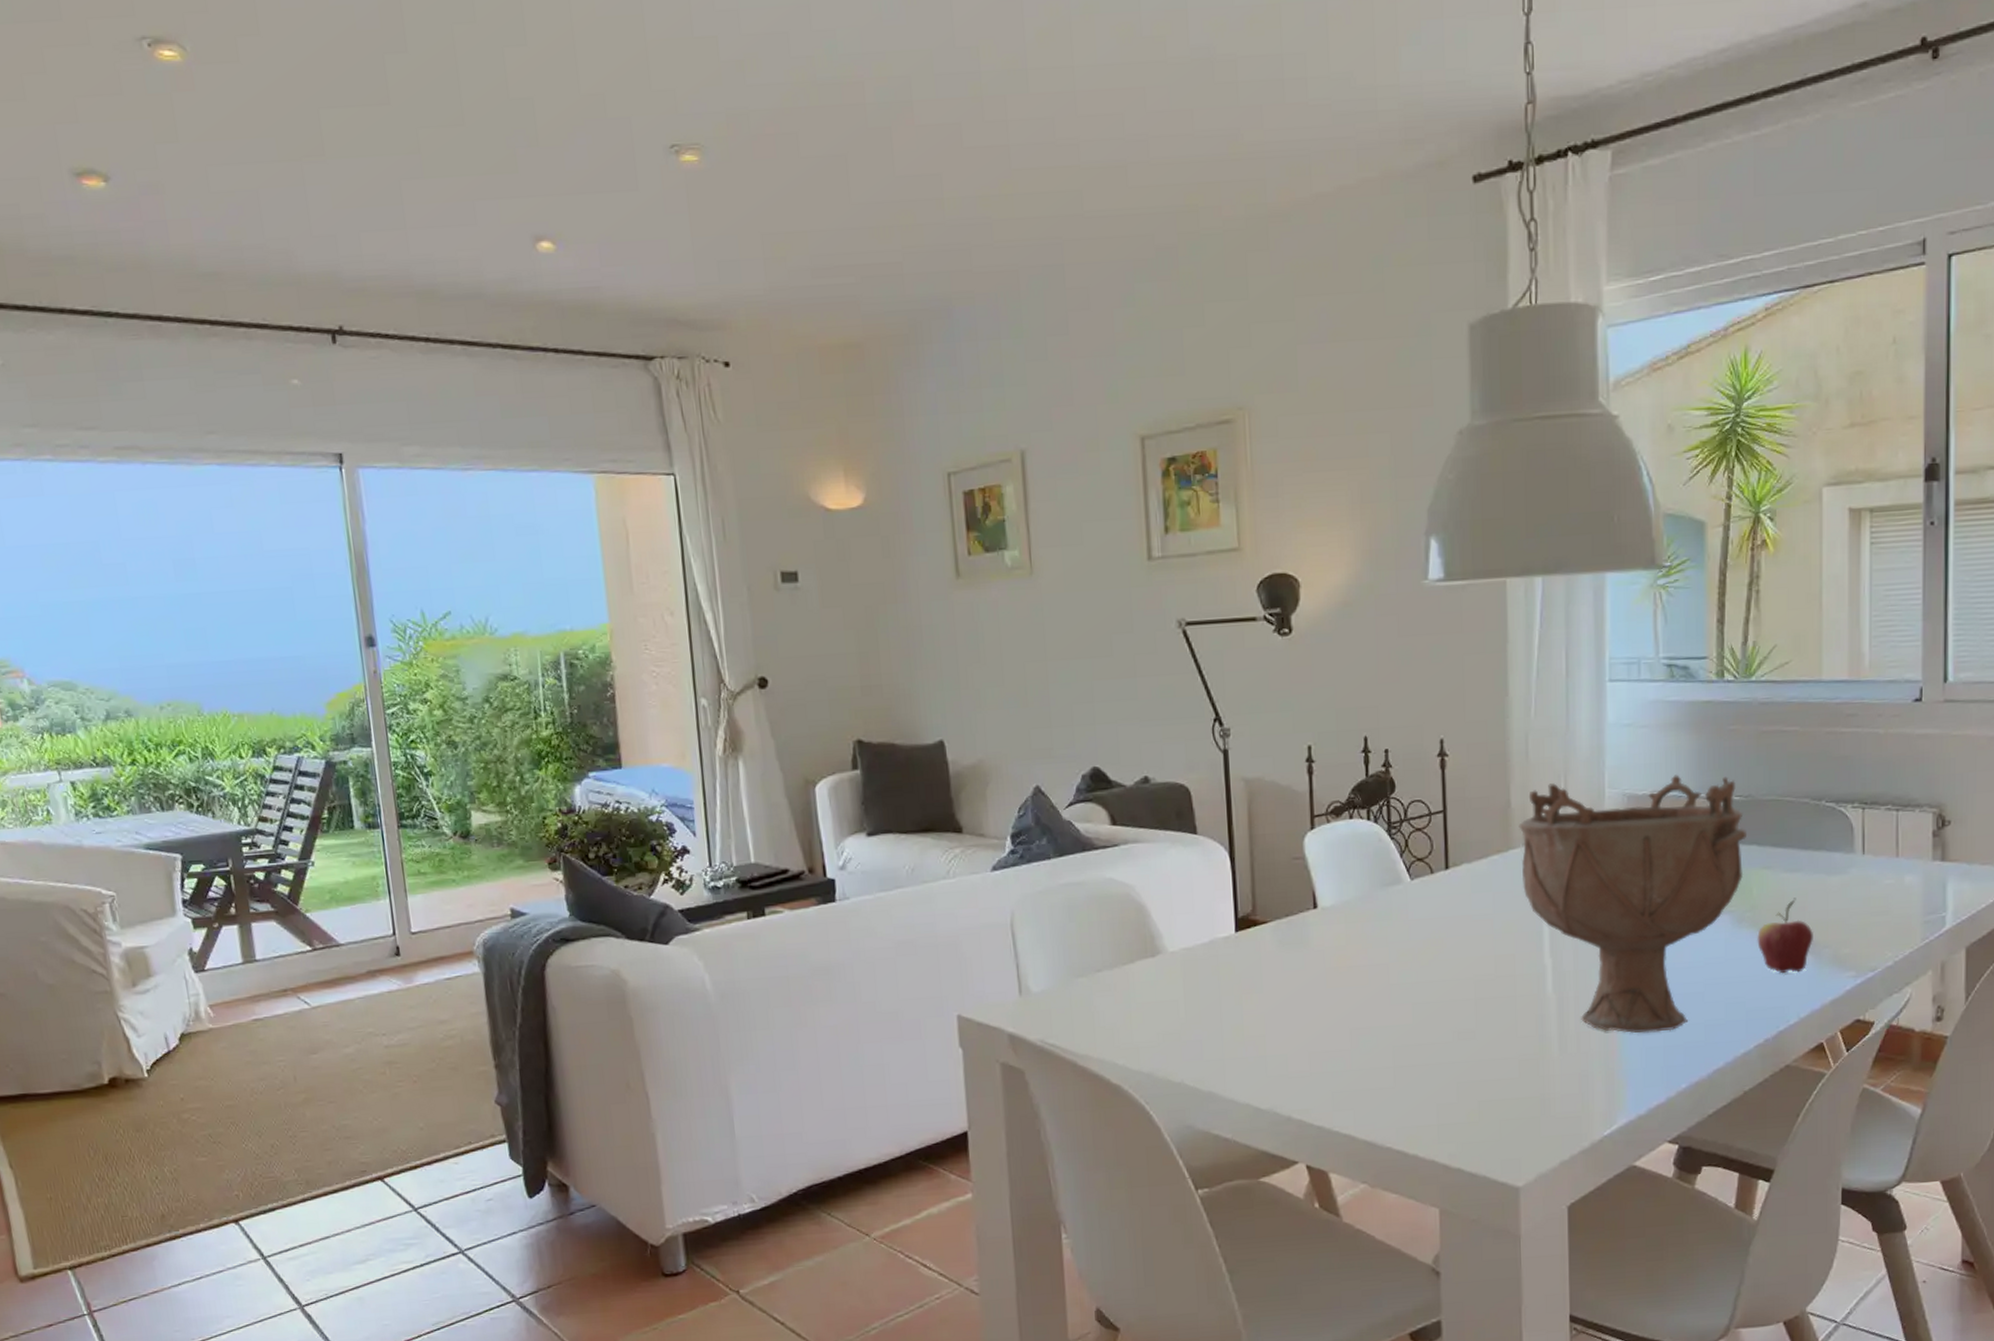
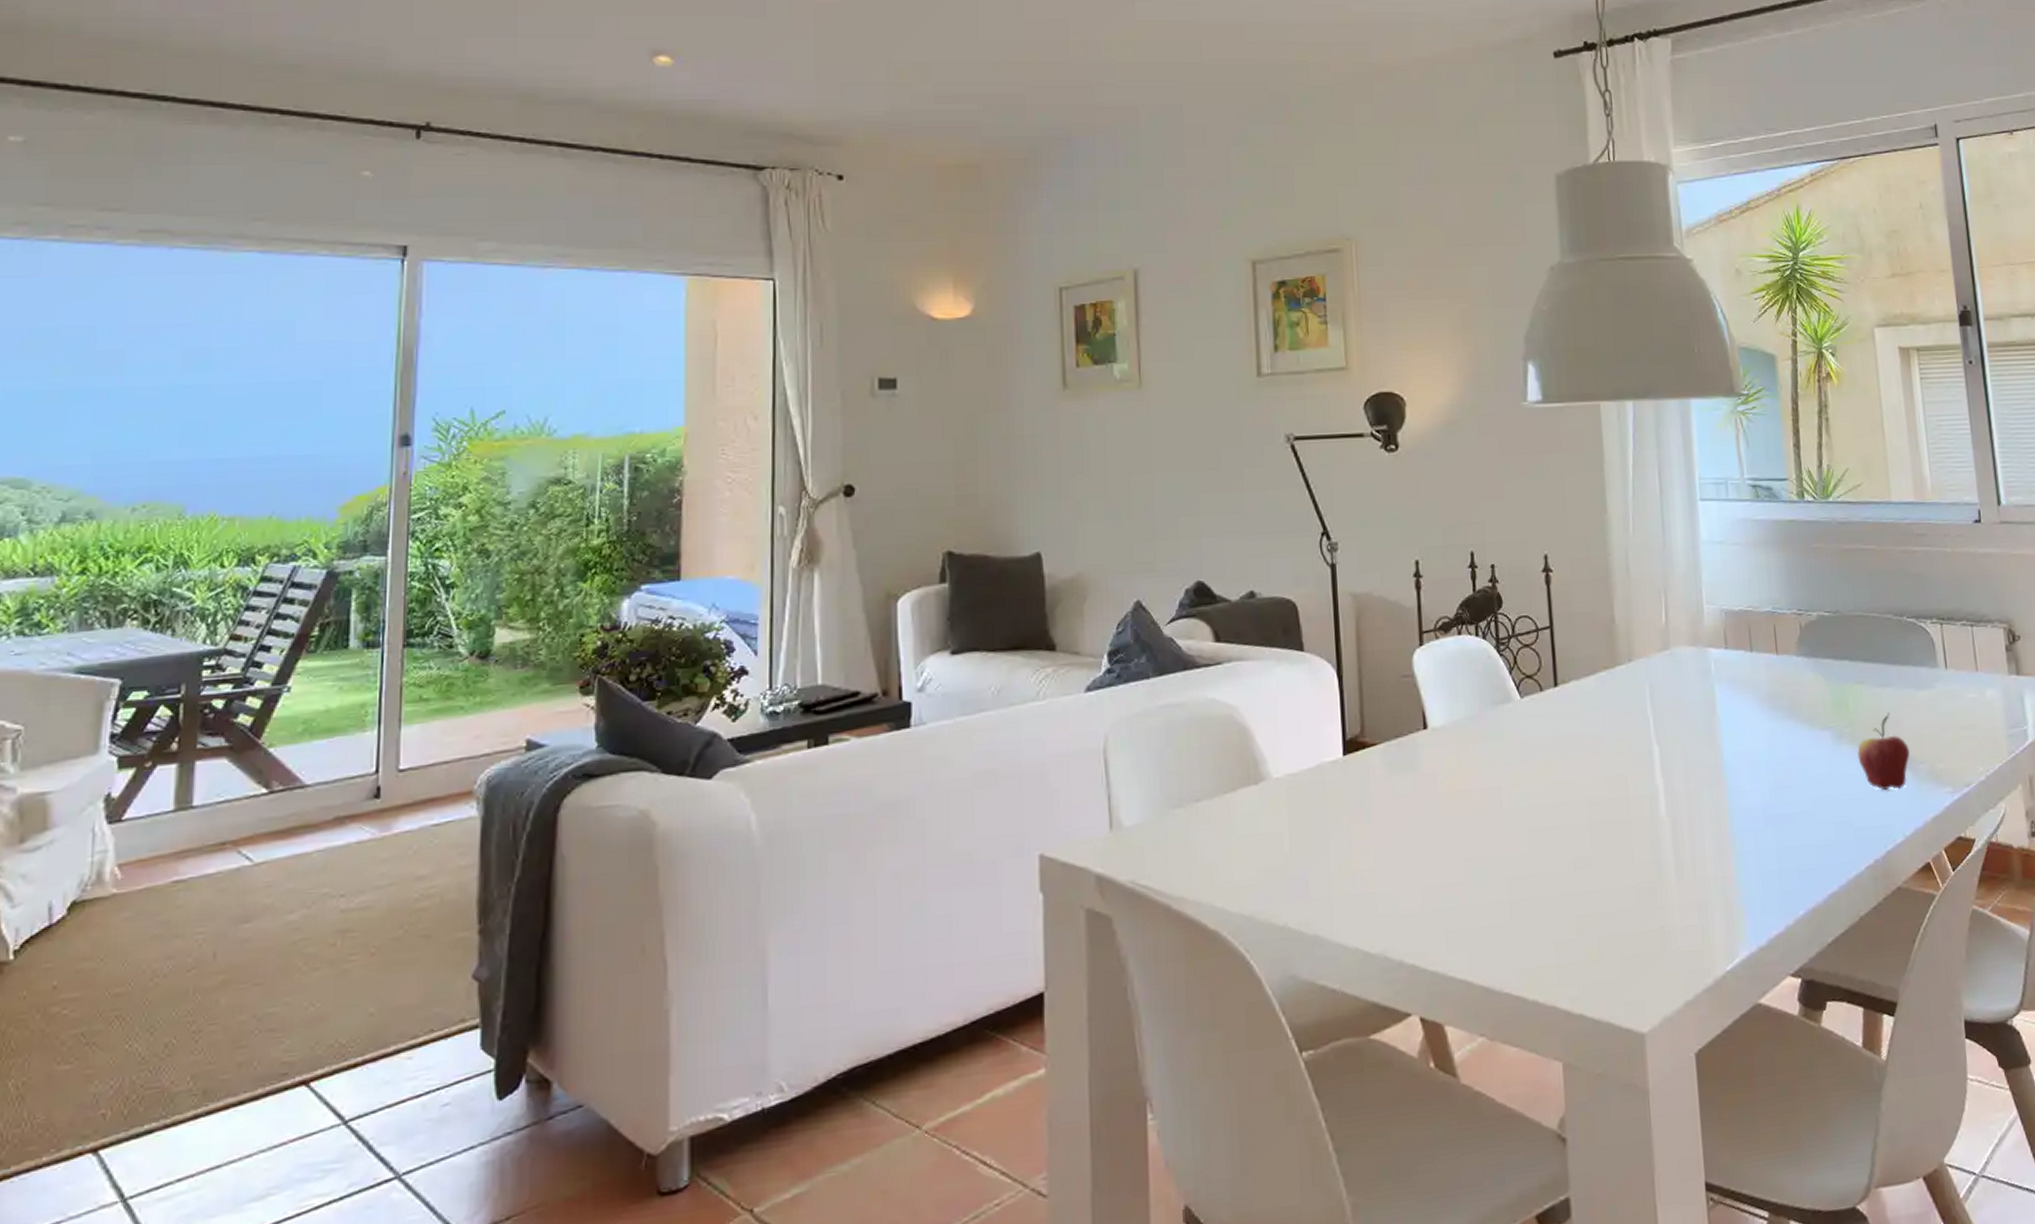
decorative bowl: present [1518,774,1748,1034] -> none [1623,591,1839,857]

